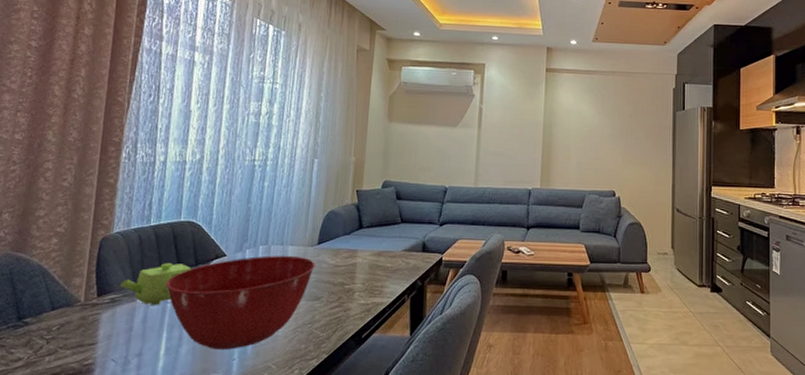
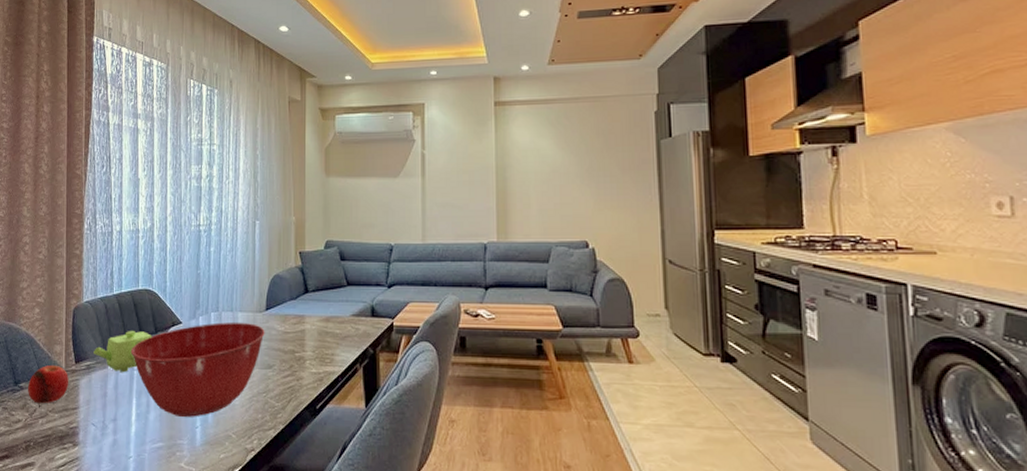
fruit: none [33,298,88,340] -> present [27,364,68,404]

